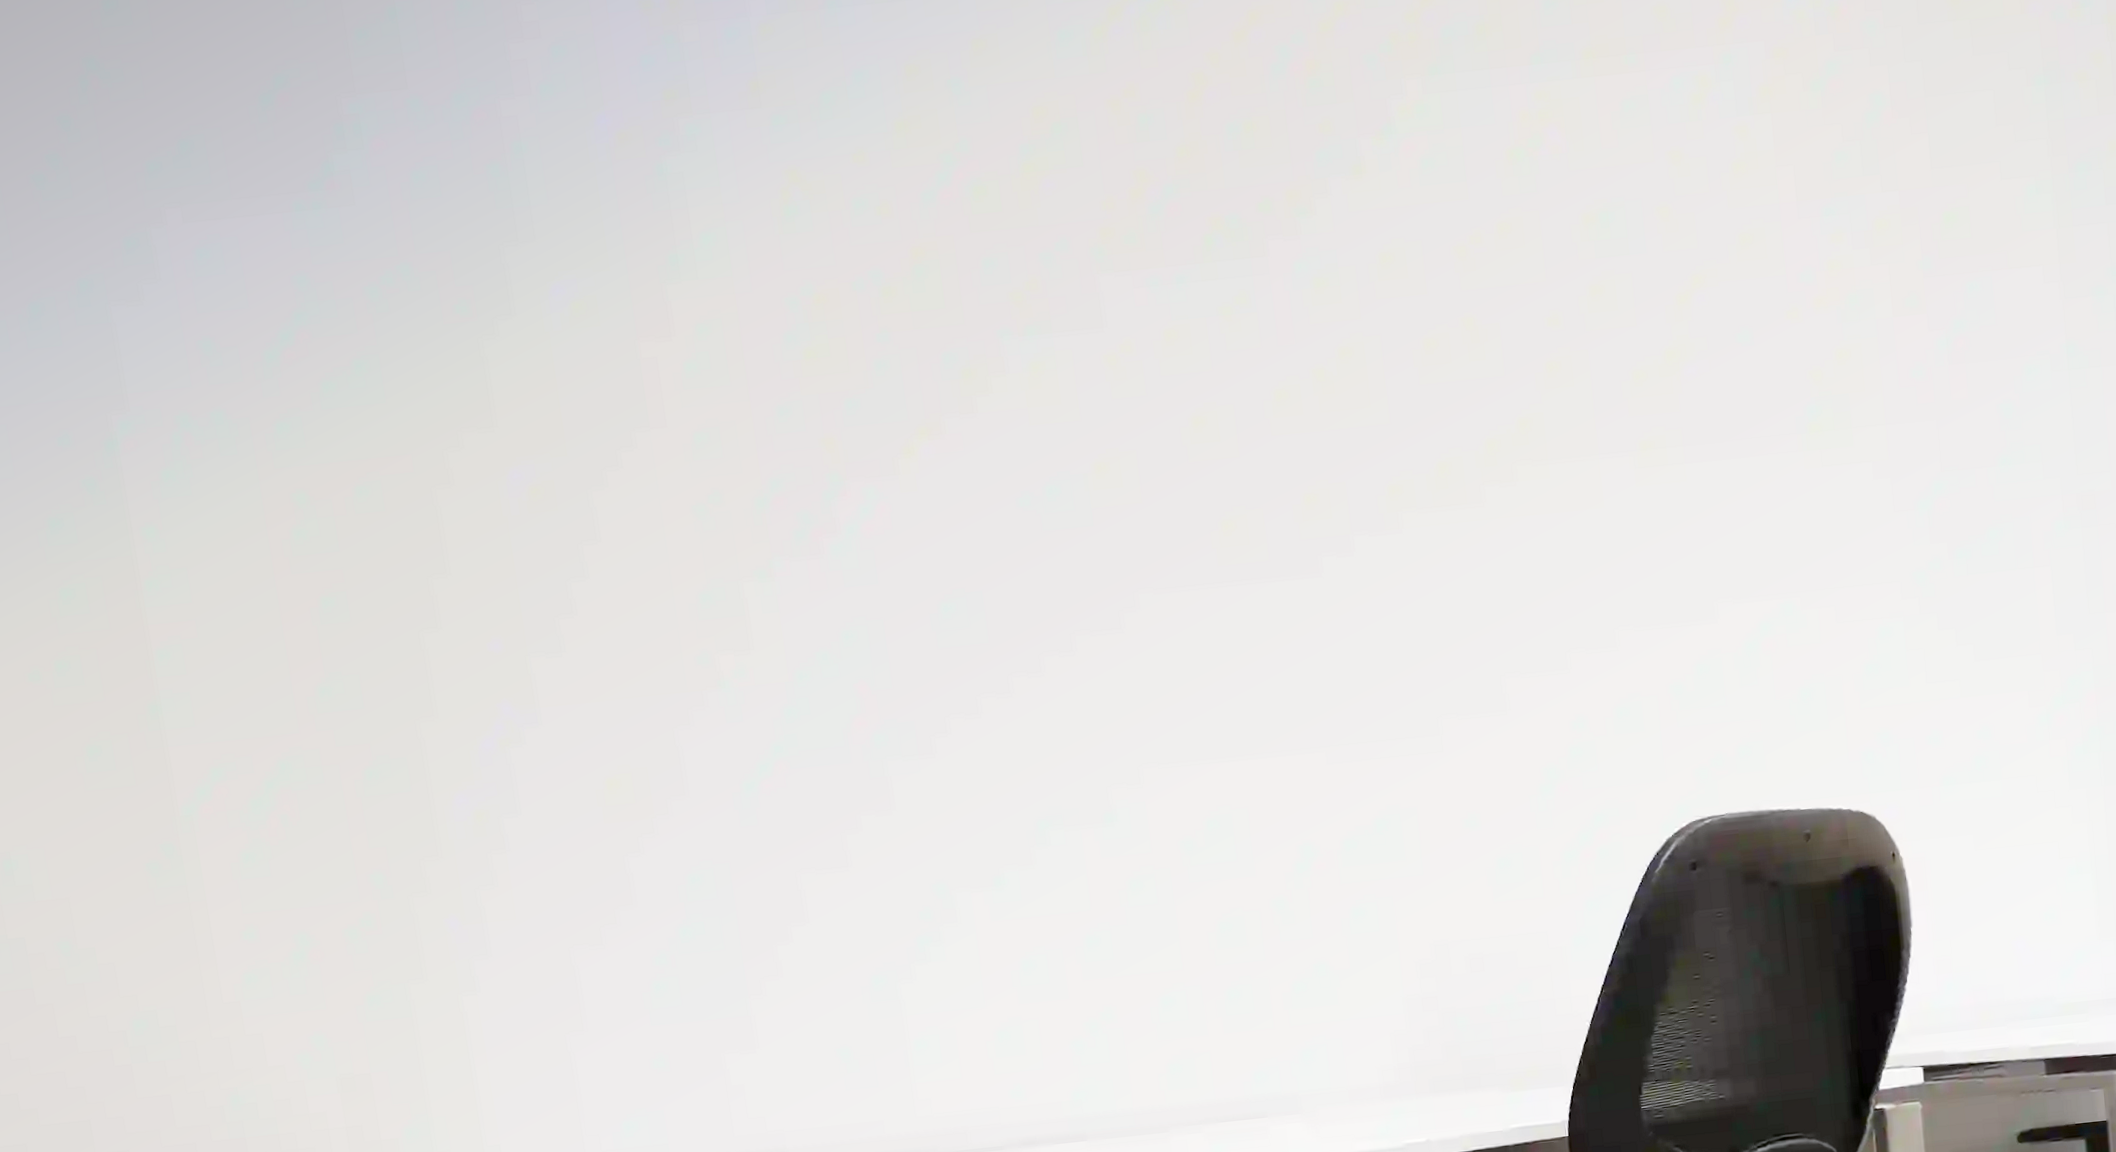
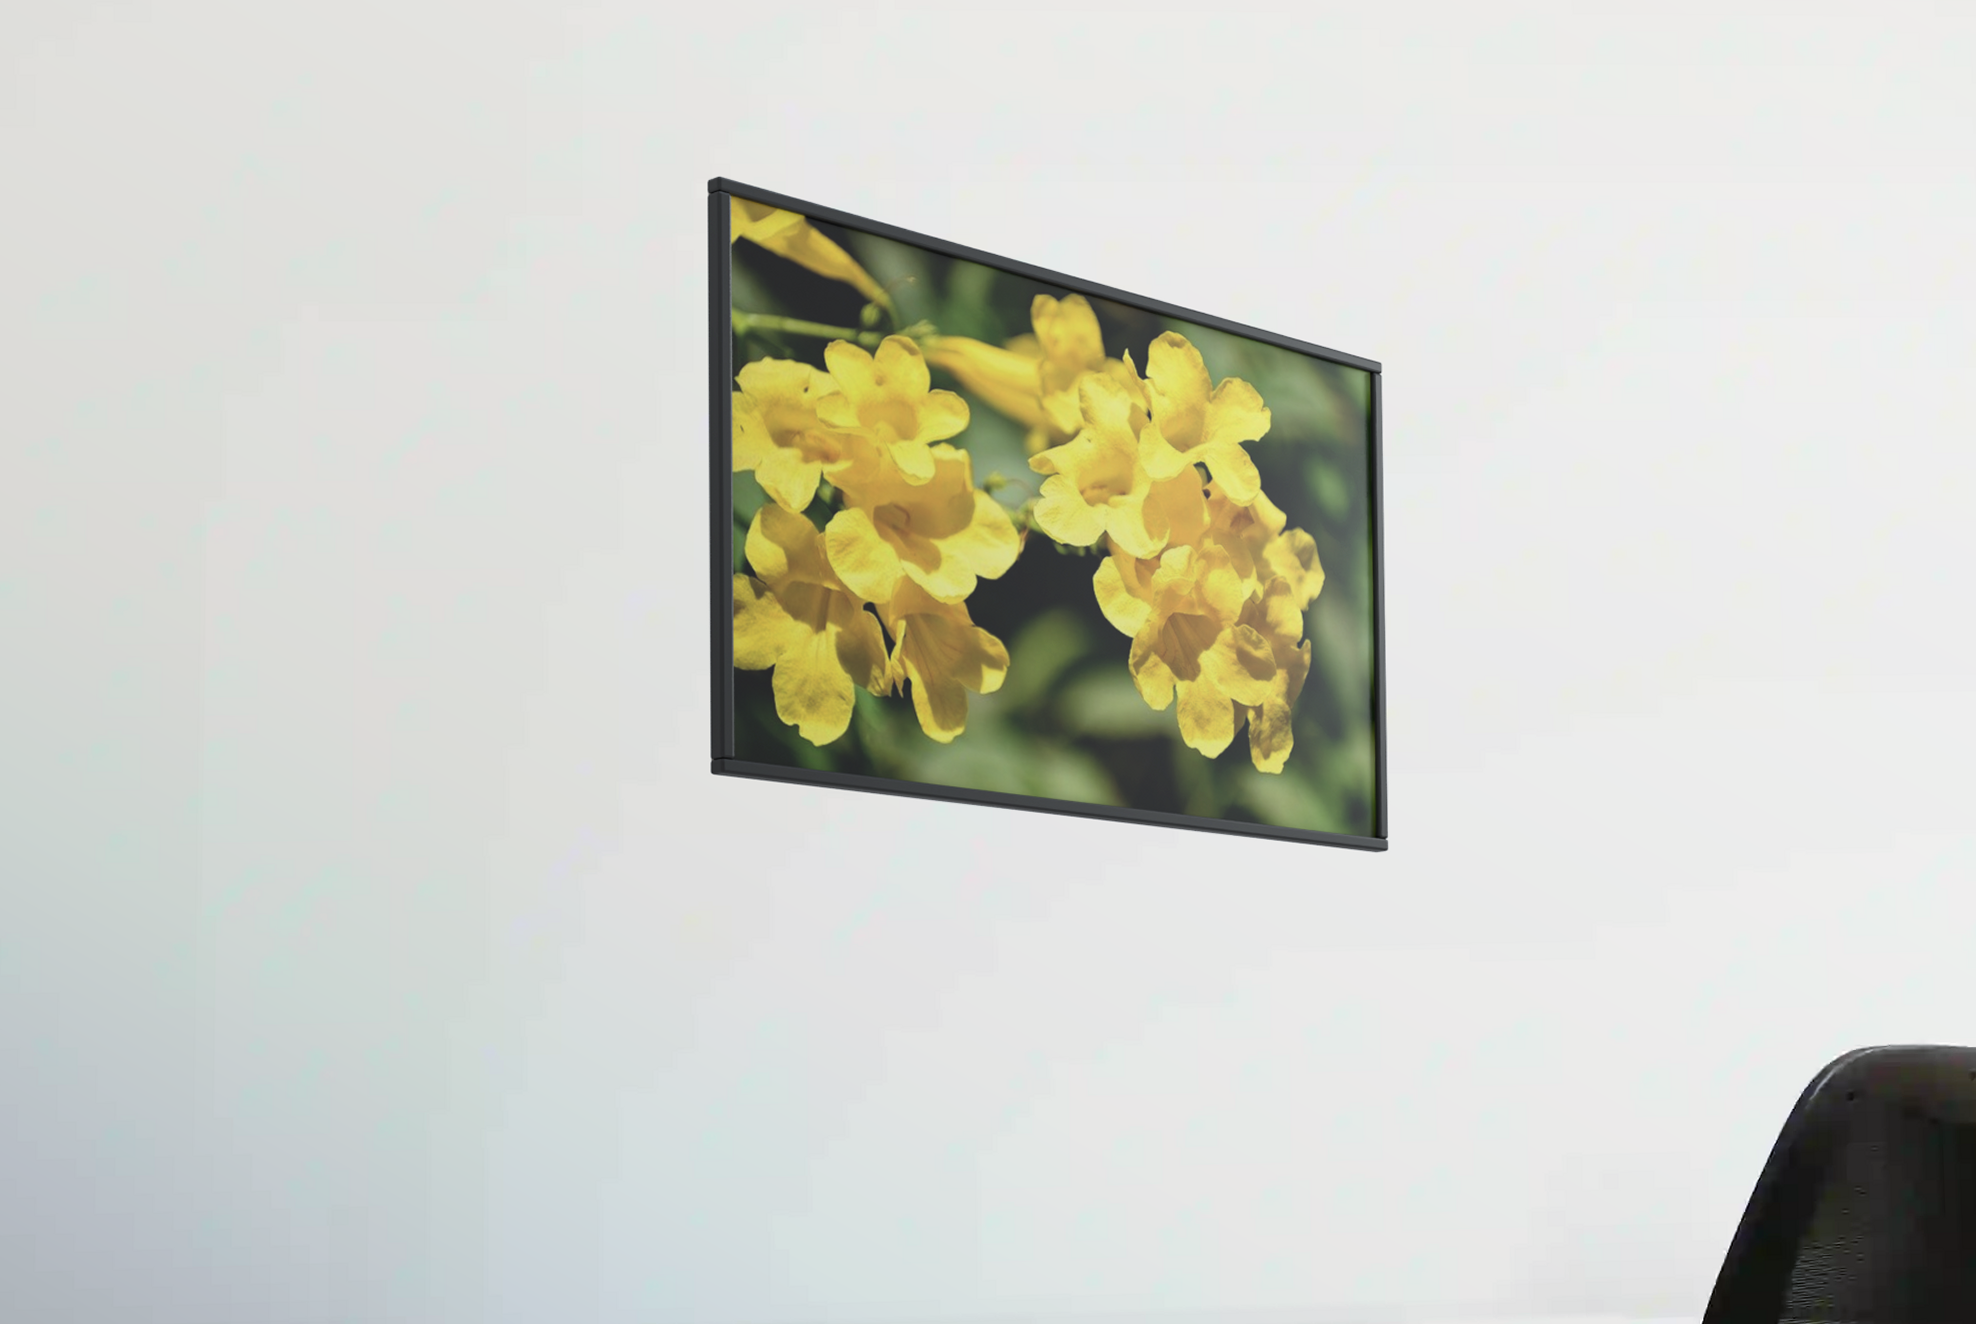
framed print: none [519,34,1241,666] -> present [706,176,1389,853]

